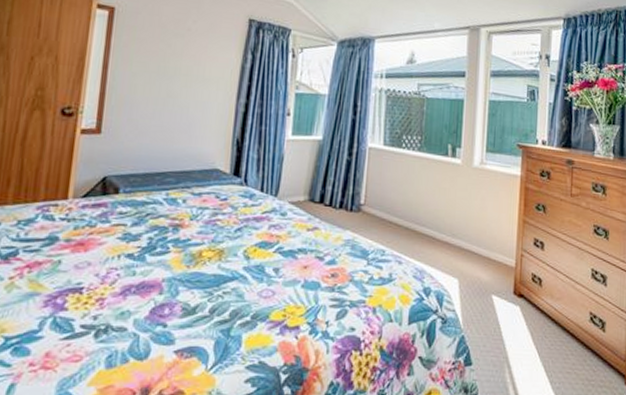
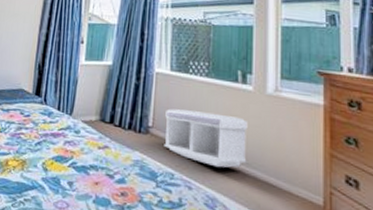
bench: none [376,185,455,241] -> present [164,108,248,168]

